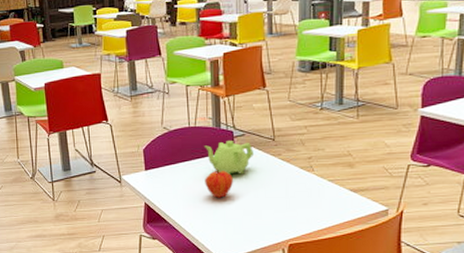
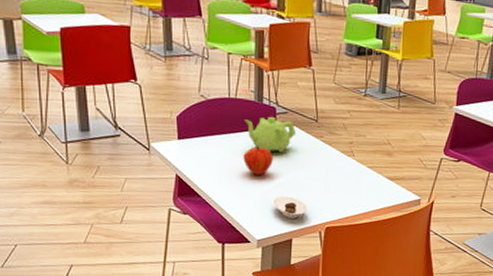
saucer: none [235,216,270,237] -> present [272,195,308,218]

